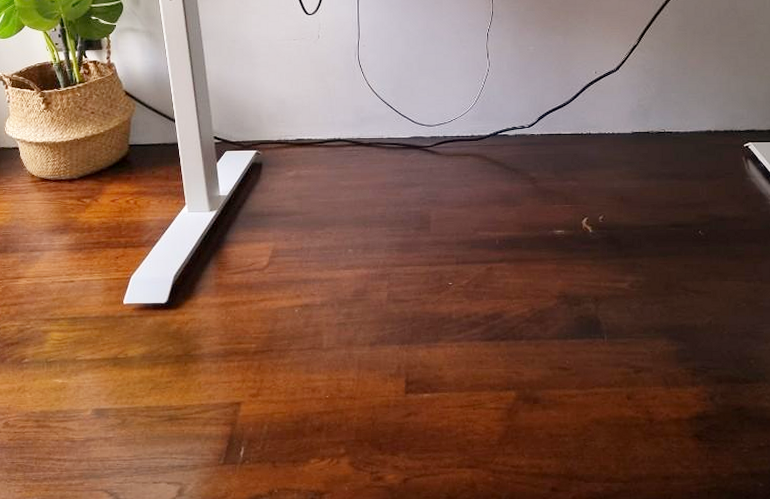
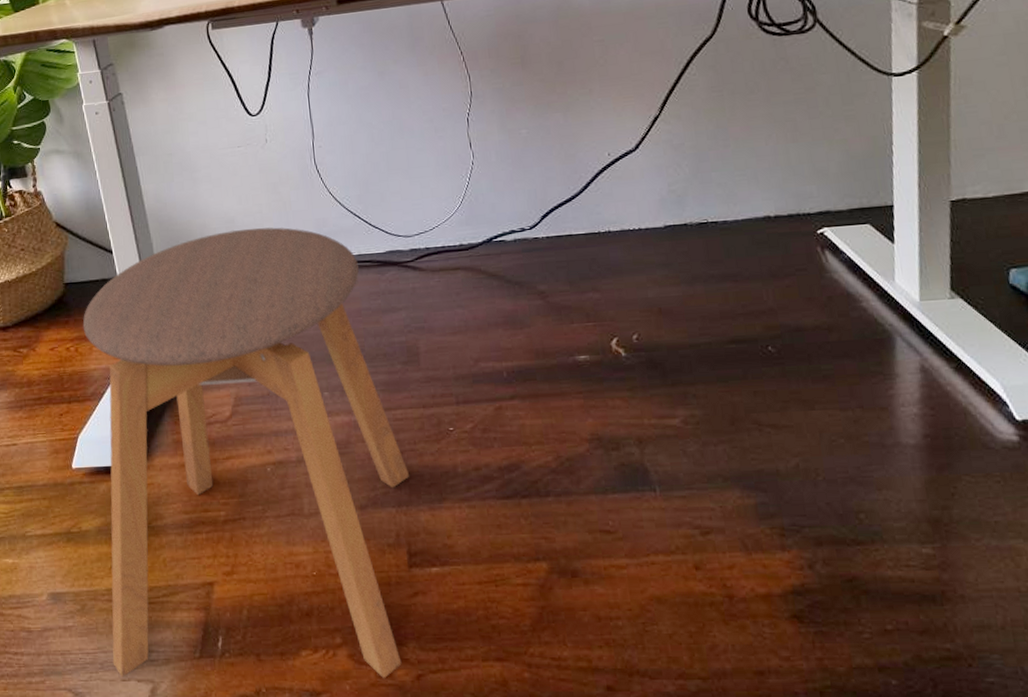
stool: none [143,109,414,482] -> present [82,227,410,679]

